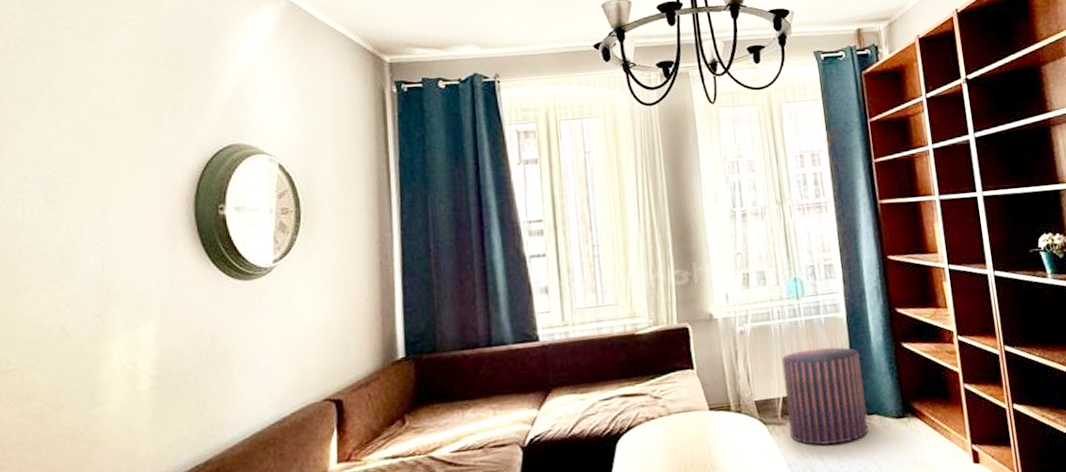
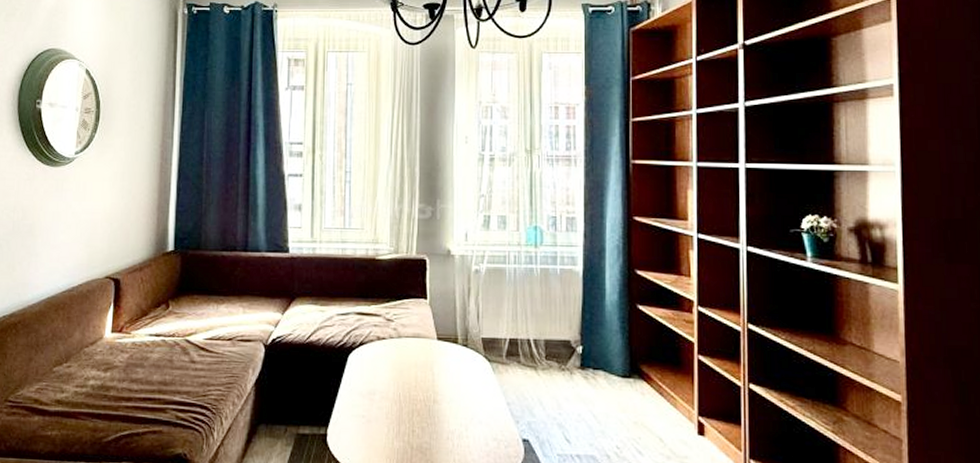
pouf: present [782,347,869,446] -> none [513,297,592,392]

